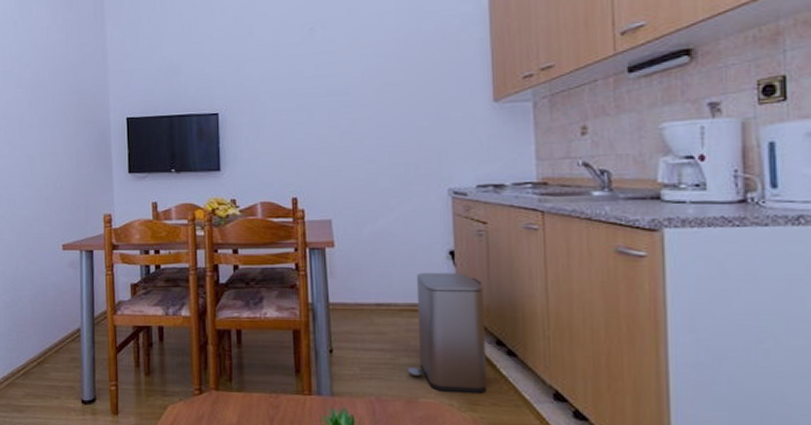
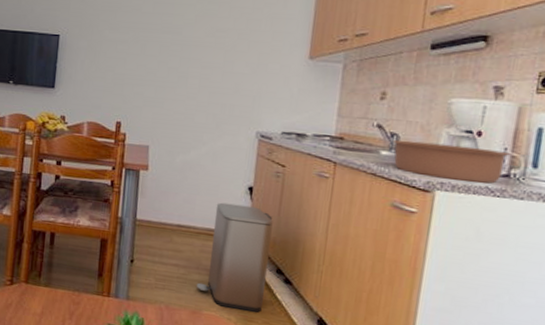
bowl: none [603,173,744,214] -> present [392,140,512,184]

